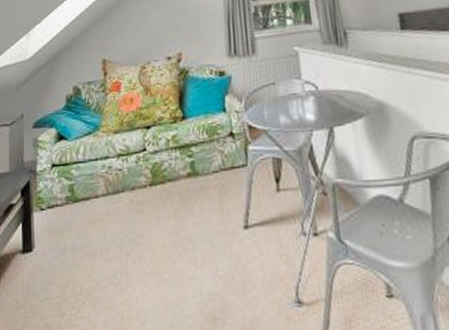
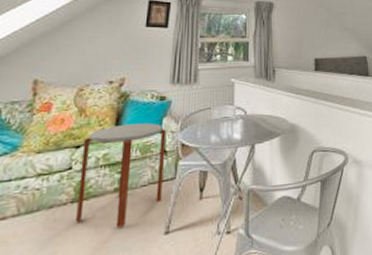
side table: none [153,101,236,215] -> present [76,123,167,227]

